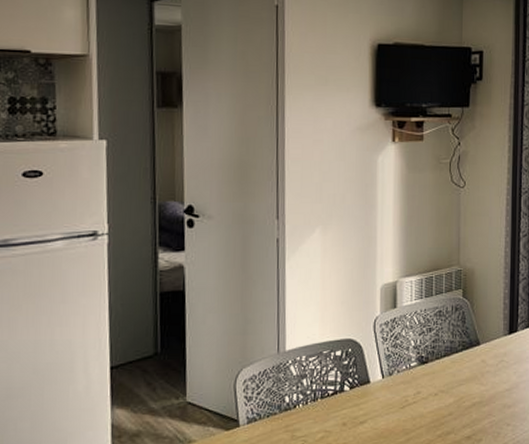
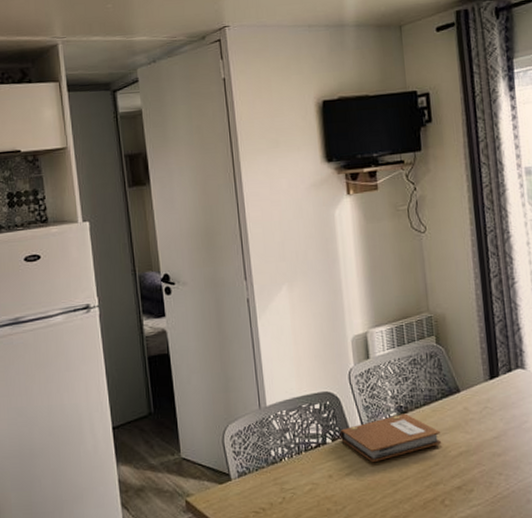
notebook: none [358,364,458,412] -> present [339,413,442,463]

